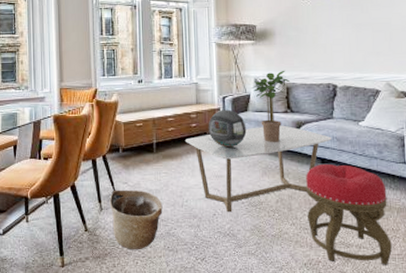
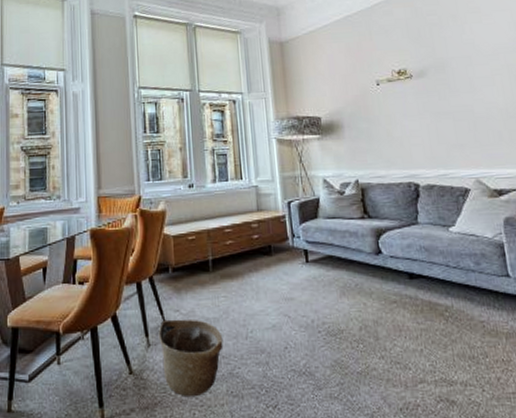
coffee table: present [186,125,332,213] -> none [247,234,419,345]
decorative sphere: present [208,109,247,148] -> none [272,216,319,263]
potted plant: present [251,70,290,142] -> none [320,168,364,255]
stool: present [306,164,392,266] -> none [392,280,505,409]

